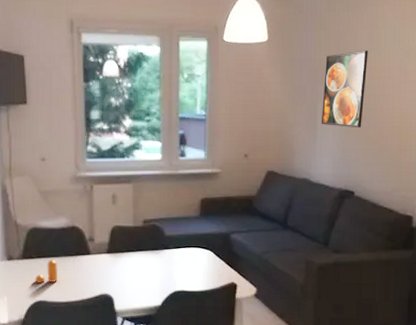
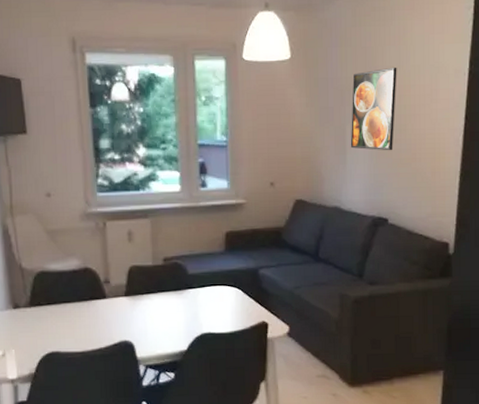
pepper shaker: present [35,260,58,283] -> none [45,306,71,332]

